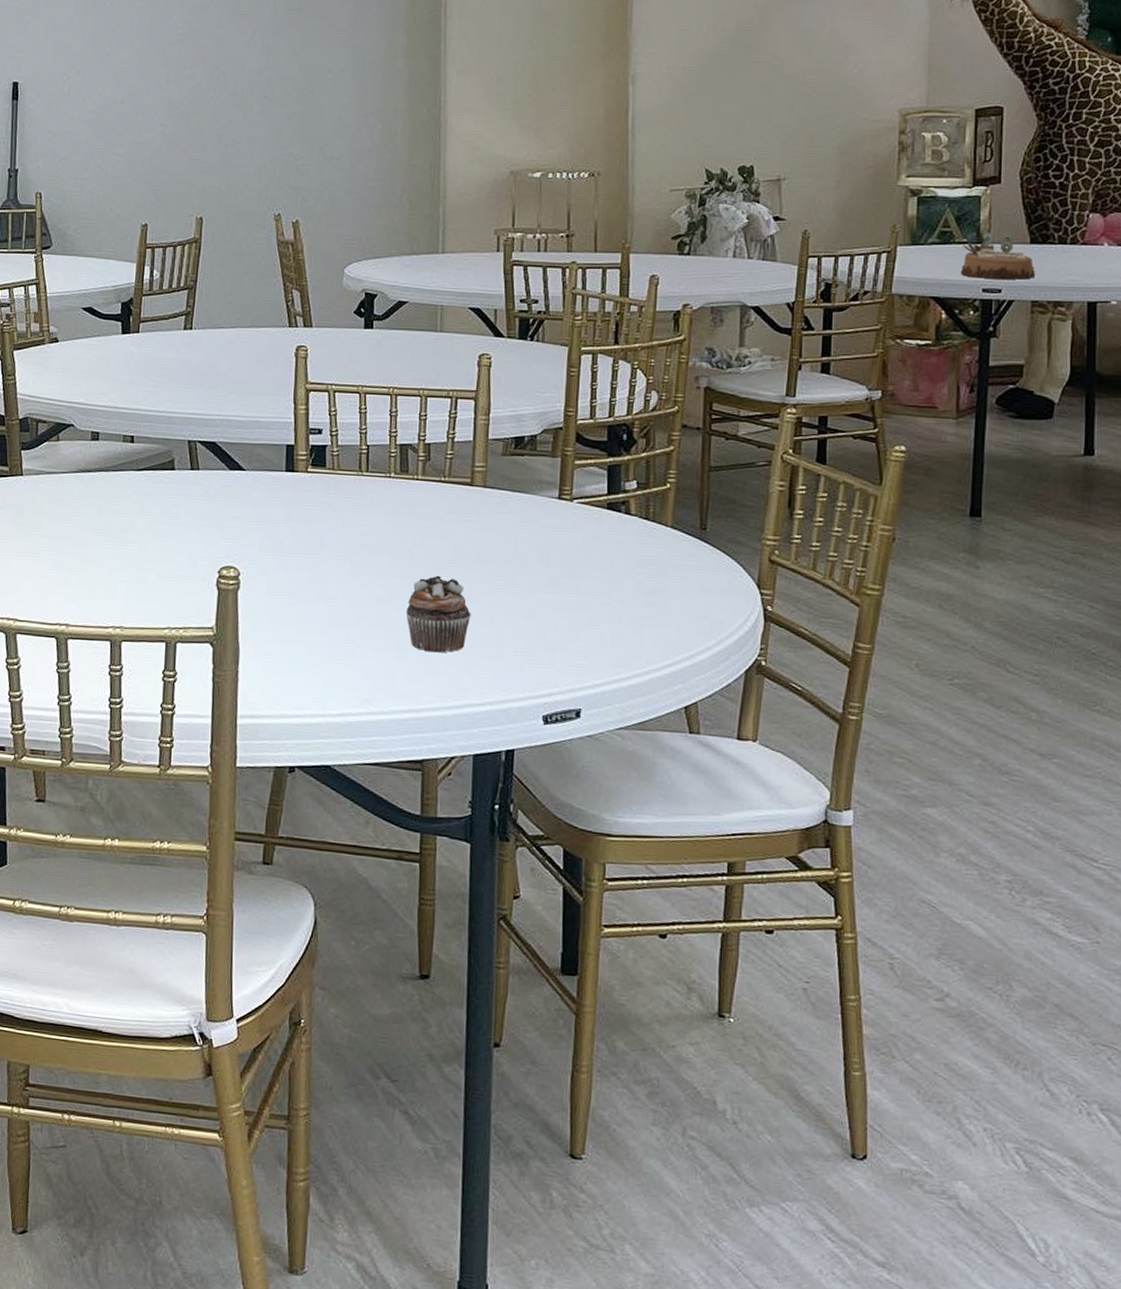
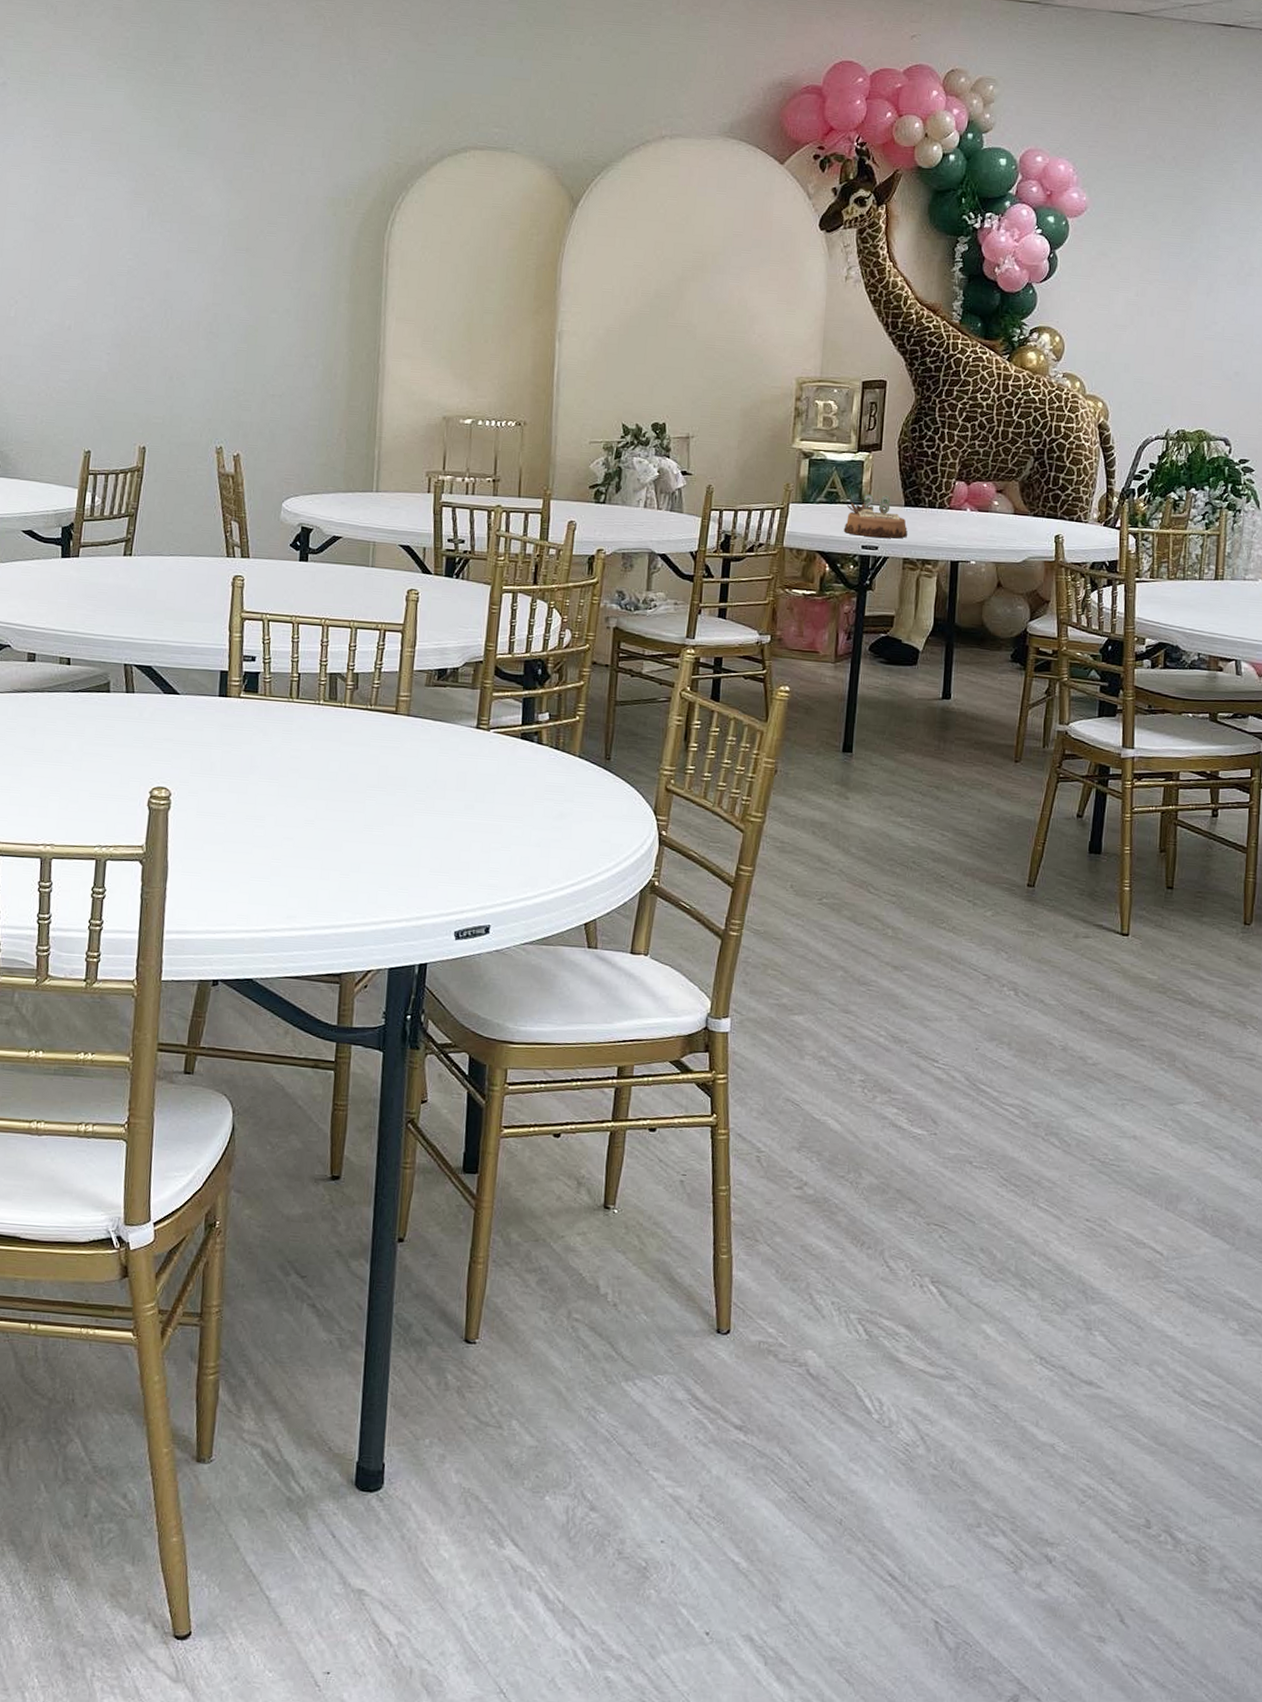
cupcake: present [406,575,471,653] -> none [329,798,391,872]

